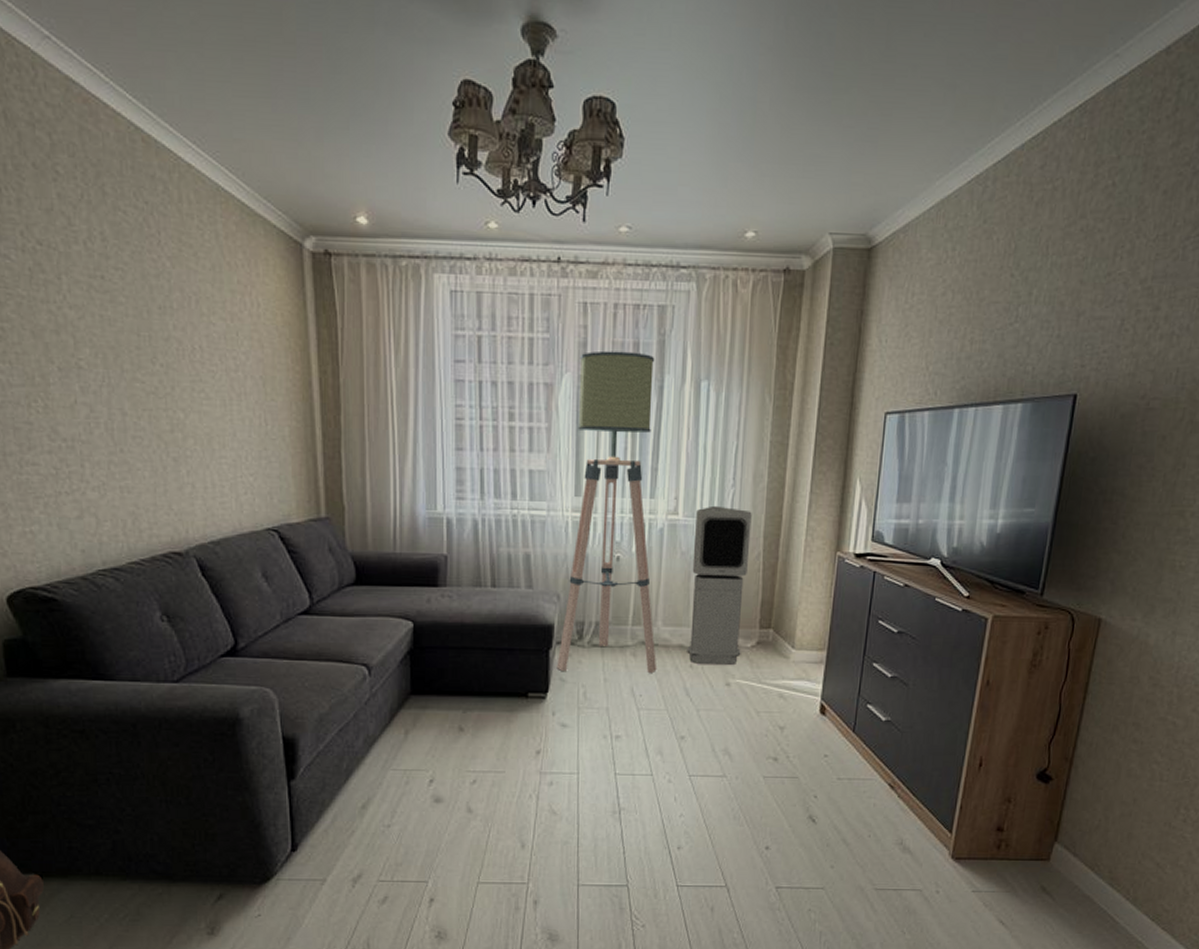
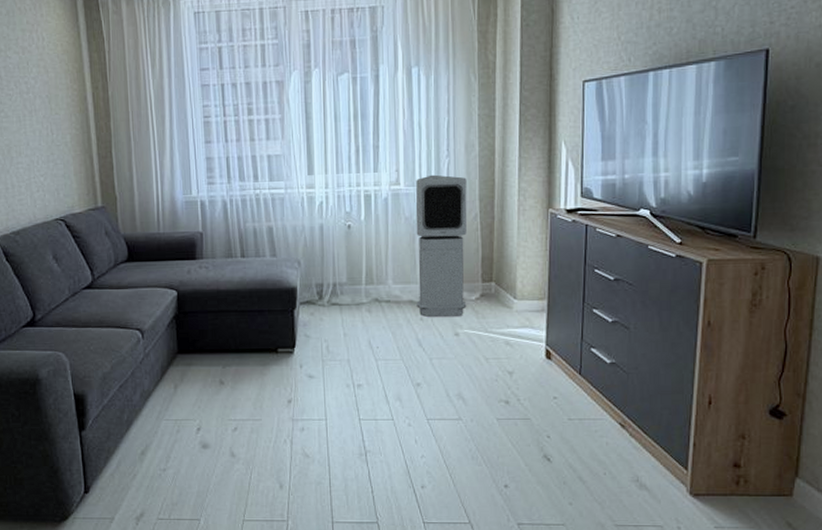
floor lamp: present [556,350,657,673] -> none [301,48,391,328]

